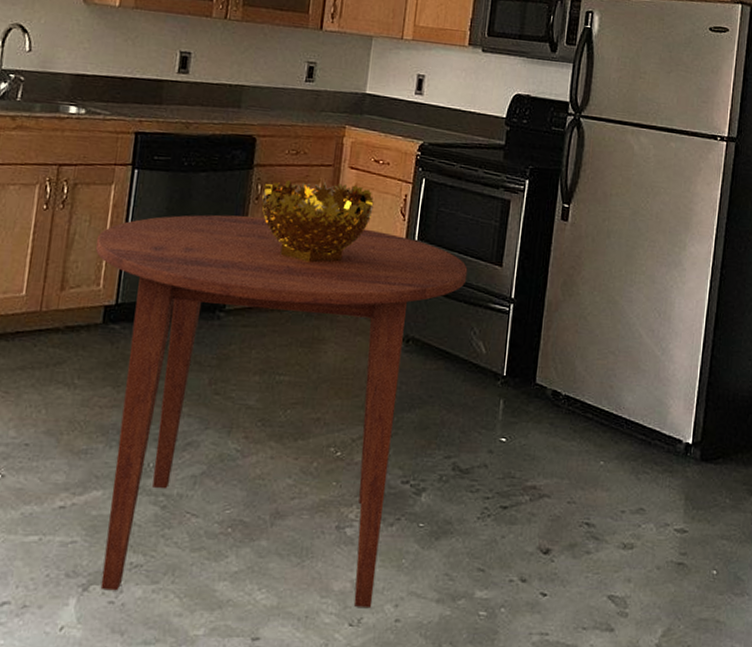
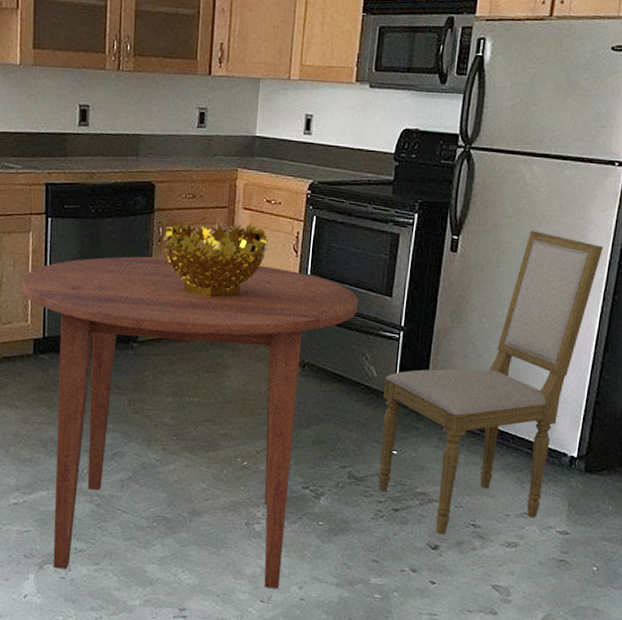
dining chair: none [485,200,710,535] -> present [378,230,604,534]

